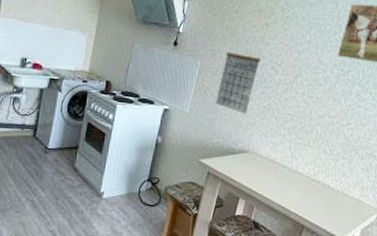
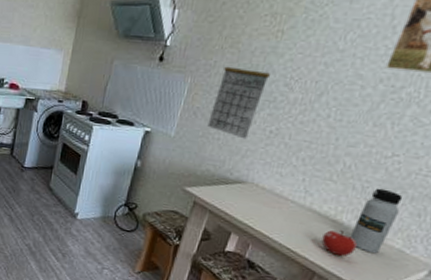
fruit: none [306,188,330,210] -> present [321,230,357,257]
water bottle: none [325,150,357,205] -> present [349,188,403,254]

